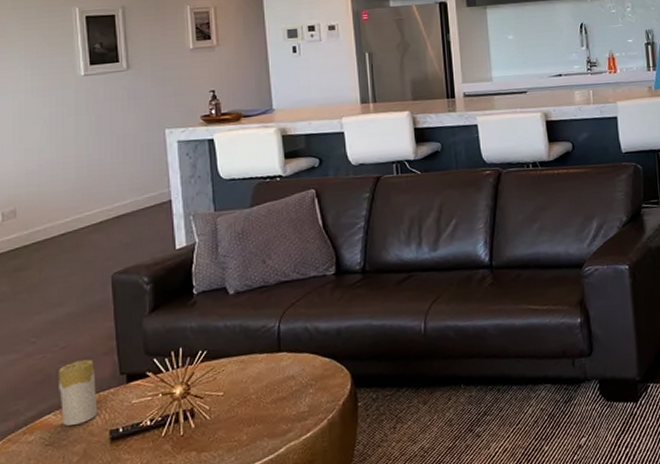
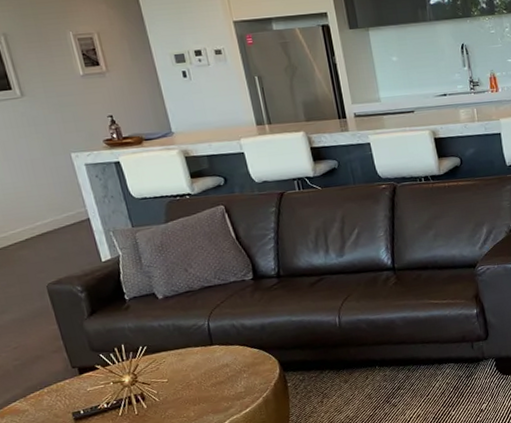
candle: present [58,359,98,426] -> none [15,356,59,411]

